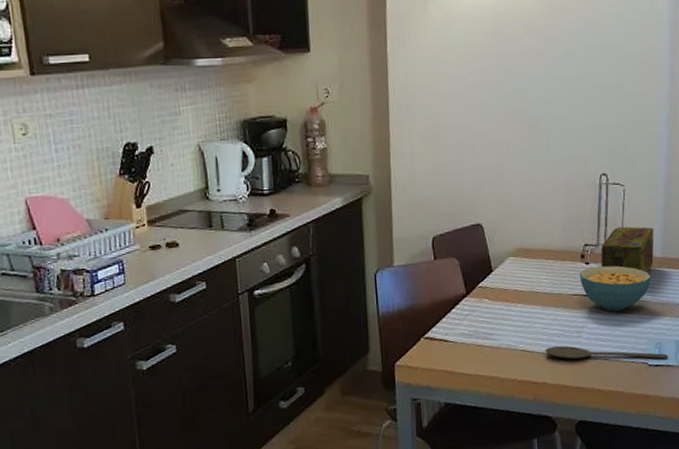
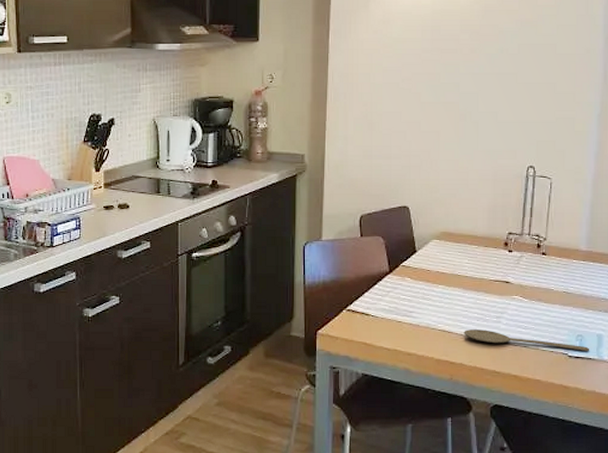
cereal bowl: present [580,265,652,311] -> none [502,254,576,300]
cereal box: present [600,226,654,273] -> none [524,218,580,265]

